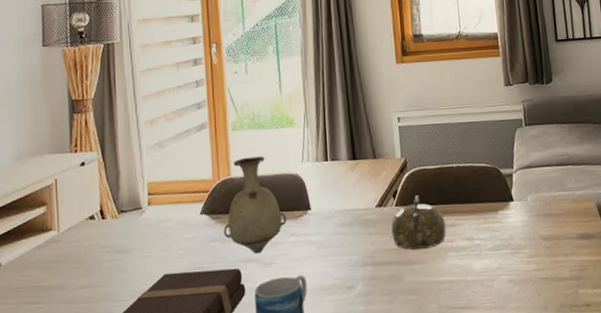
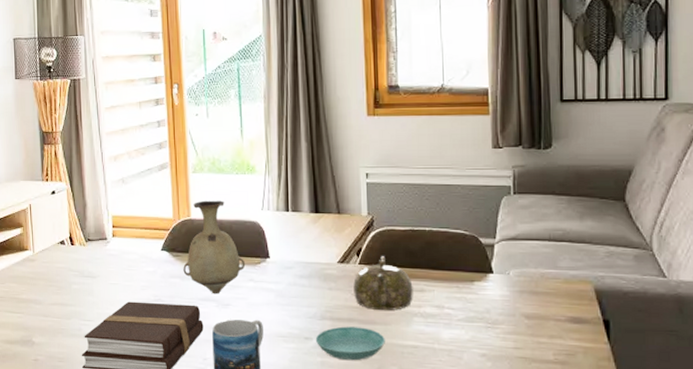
saucer: none [357,268,423,306] -> present [315,326,385,361]

